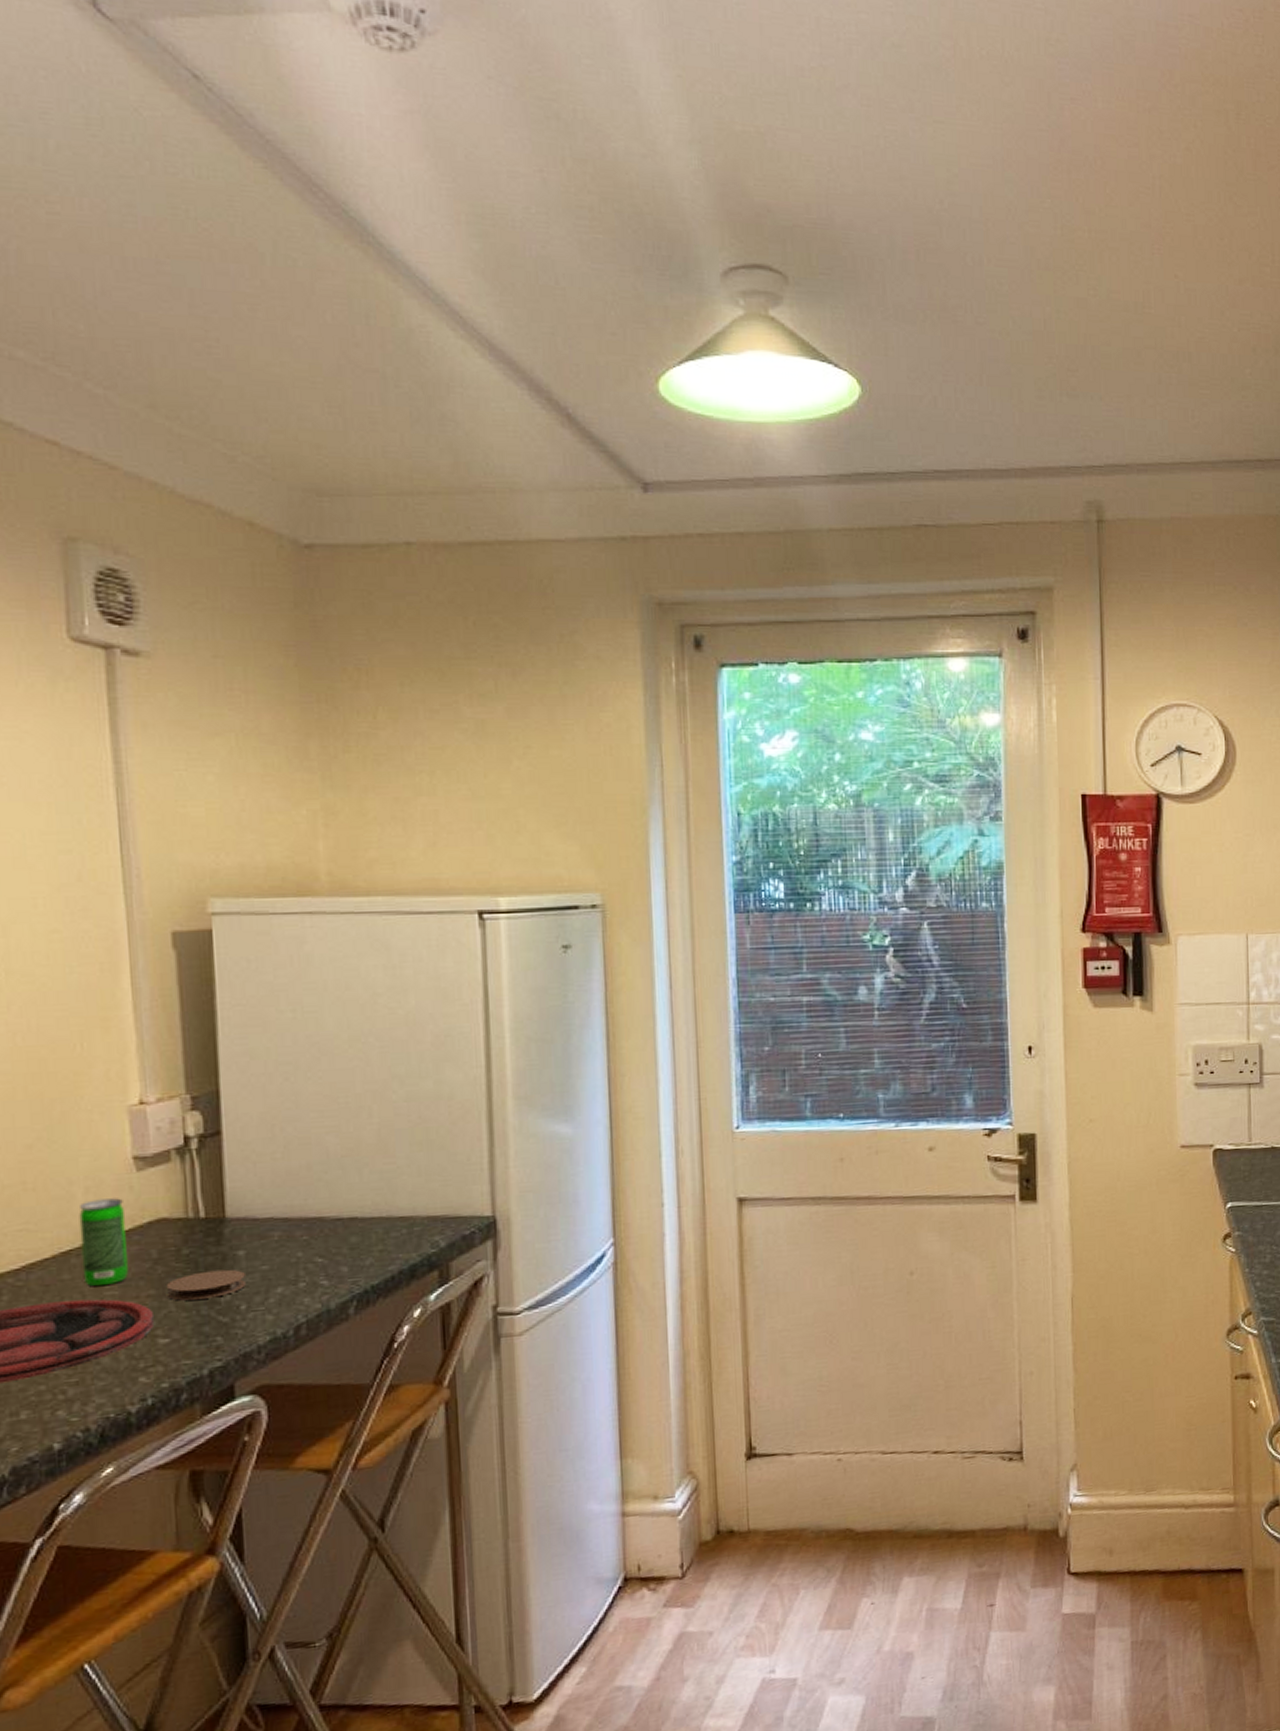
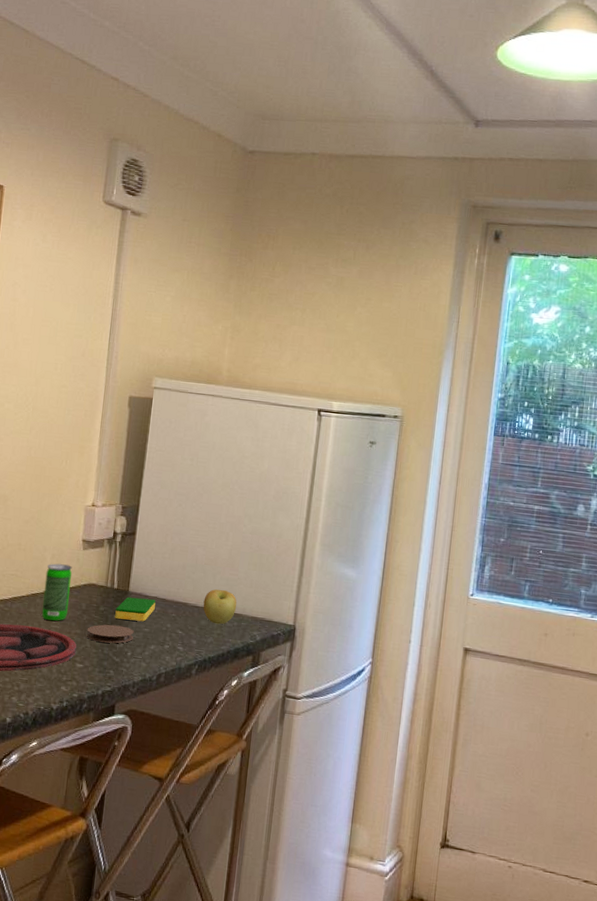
dish sponge: none [209,1222,273,1261] -> present [115,597,156,622]
apple: none [349,1188,402,1238] -> present [203,589,237,625]

